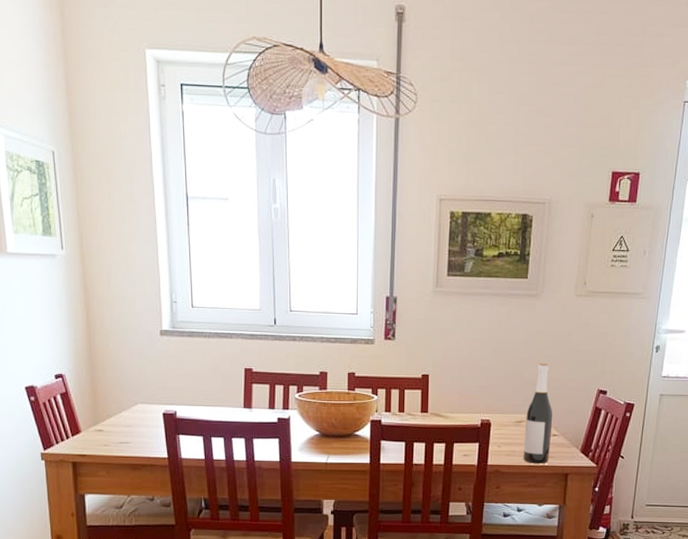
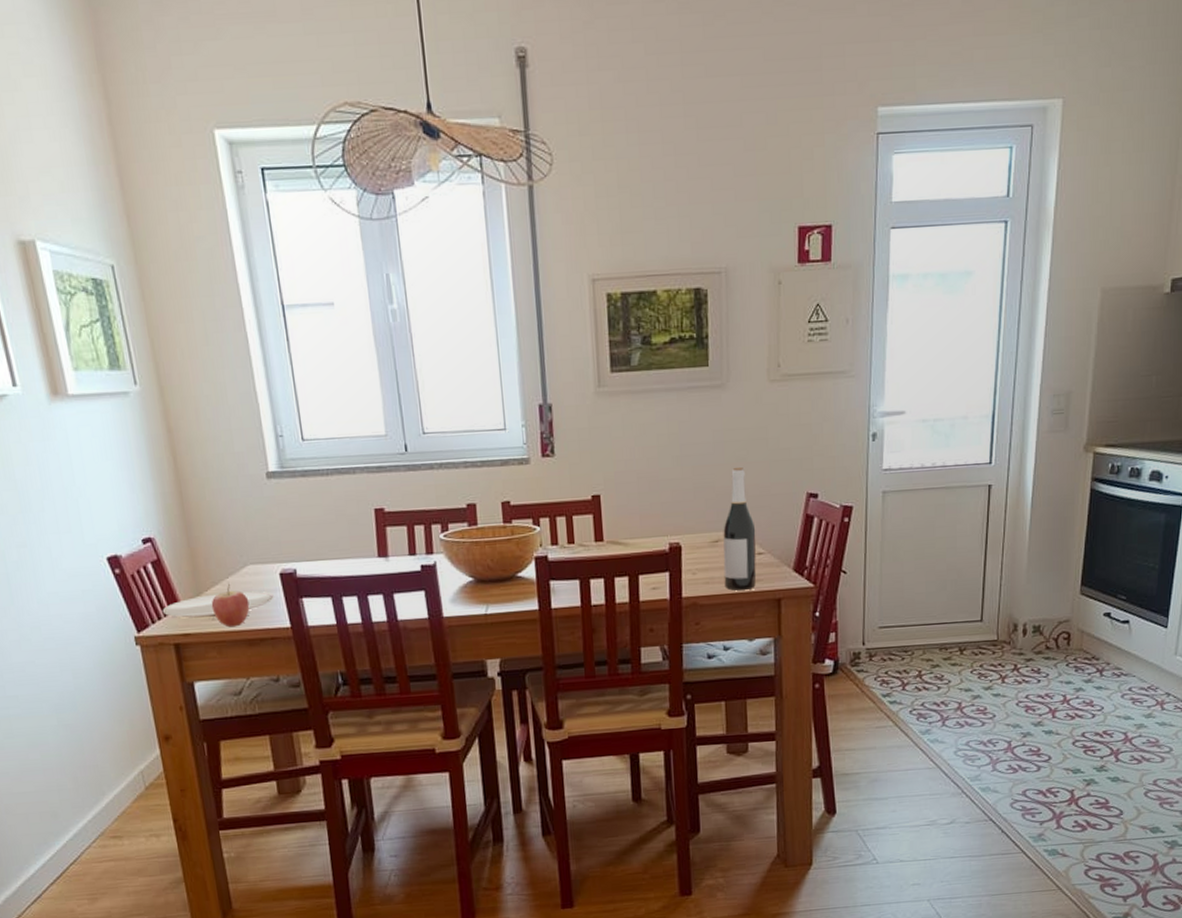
plate: none [65,424,156,444] -> present [162,591,274,619]
fruit: none [105,417,136,453] -> present [211,583,250,628]

